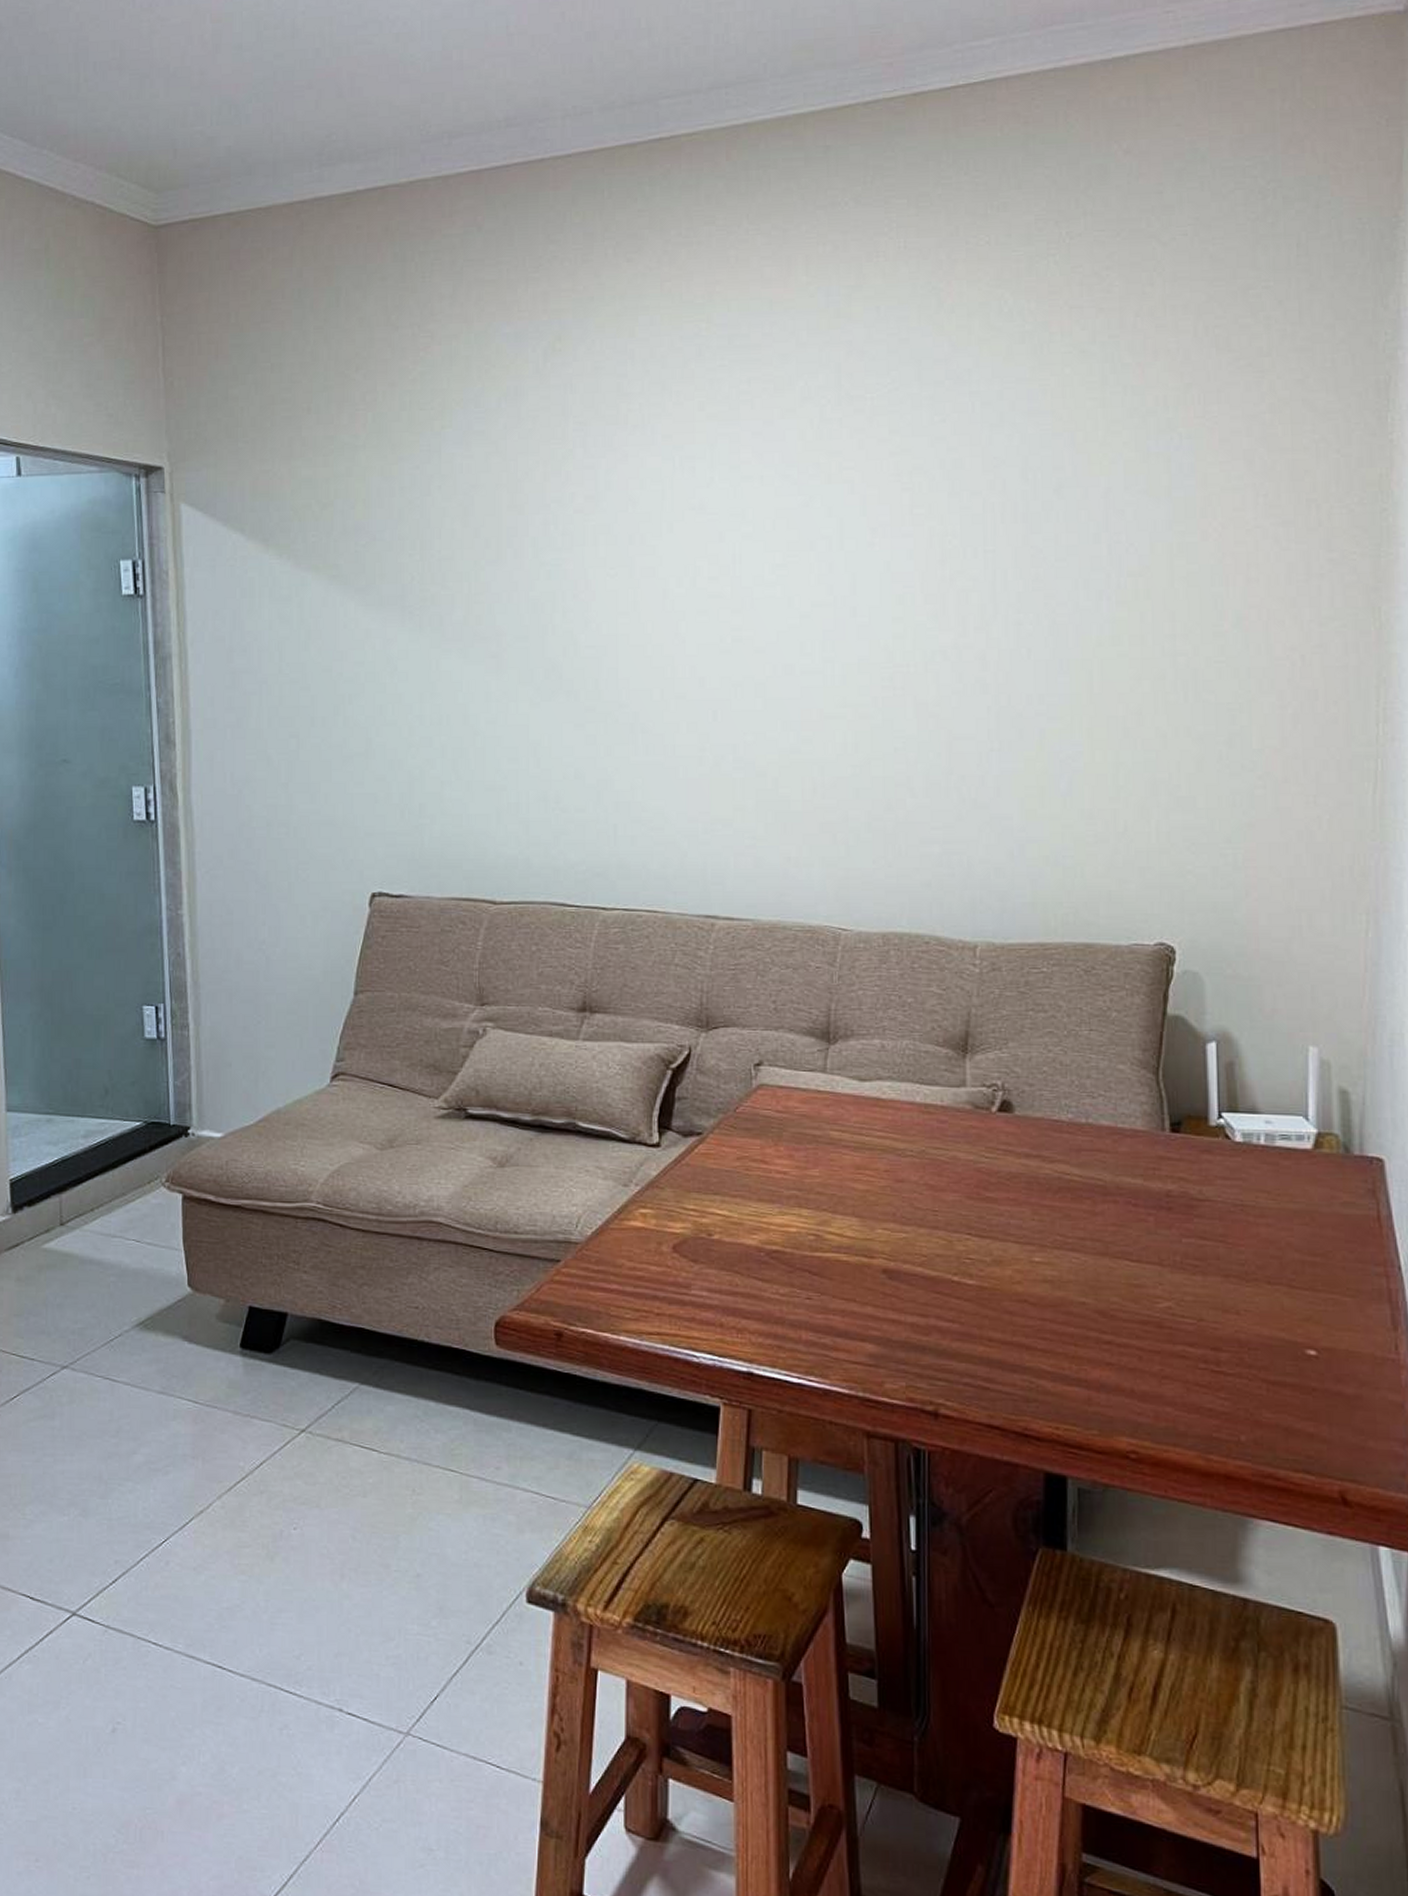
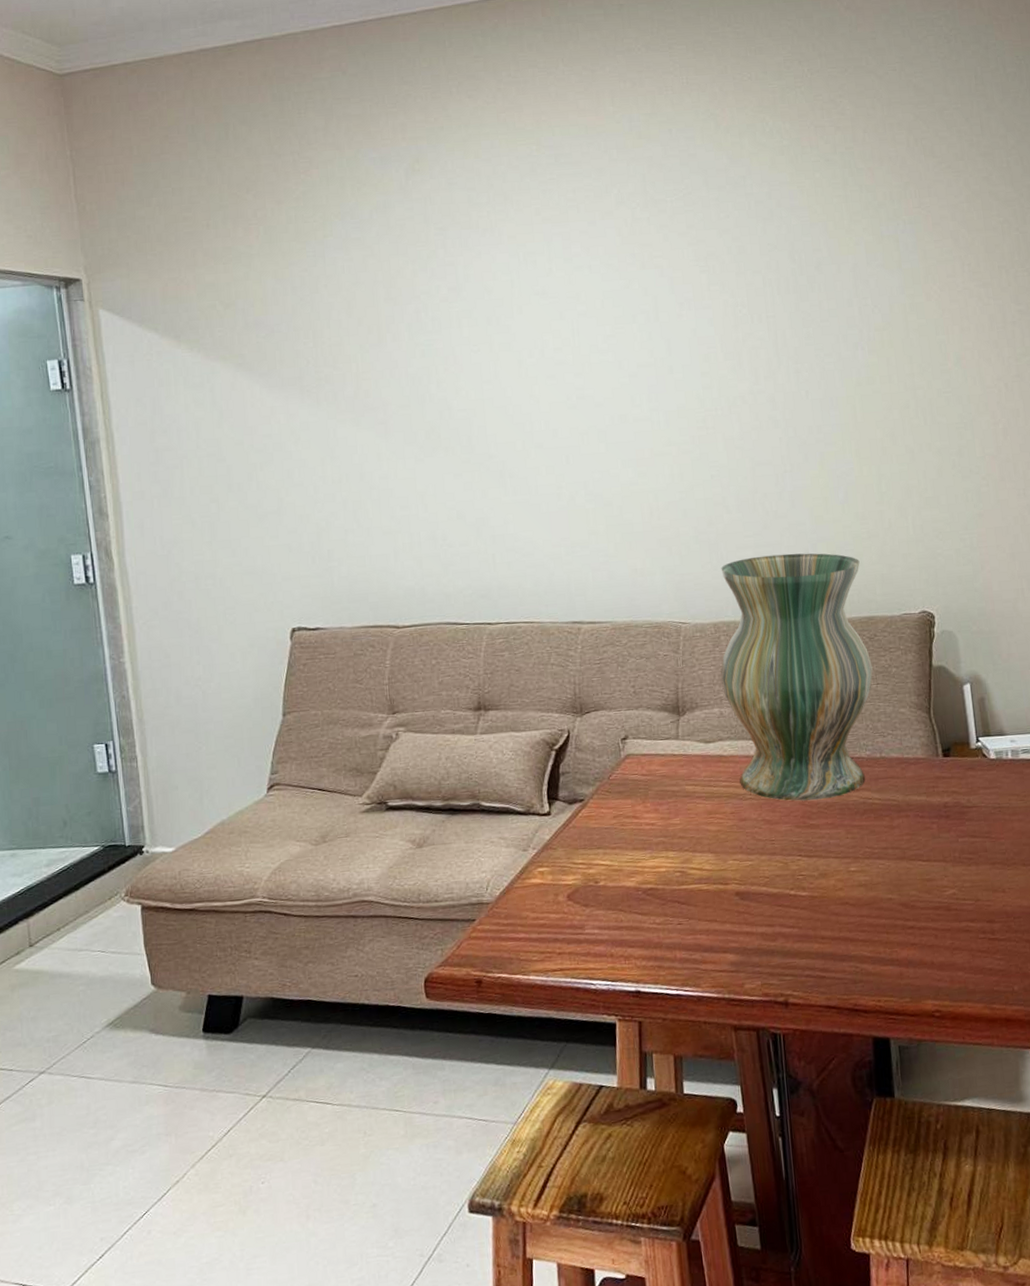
vase: none [885,854,1086,1168] -> present [720,553,873,801]

